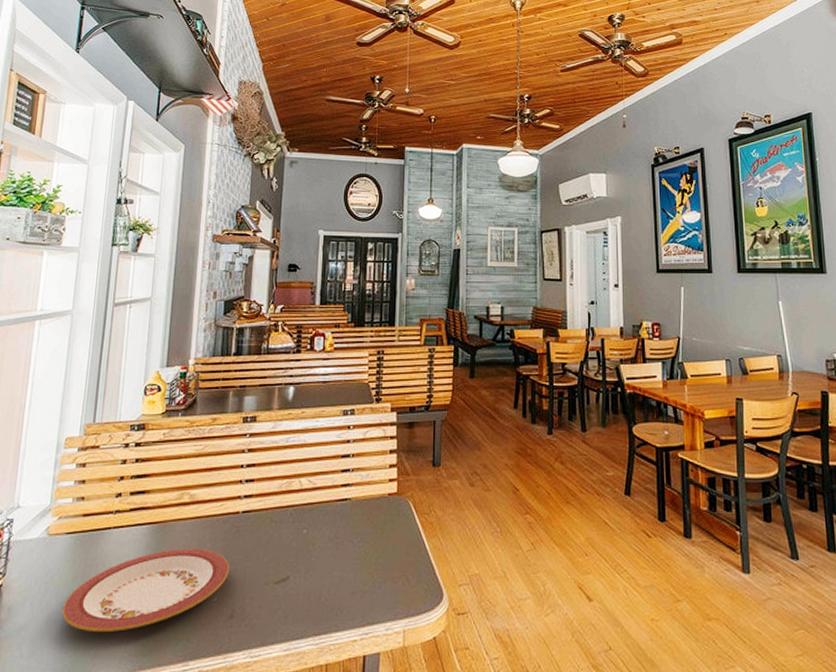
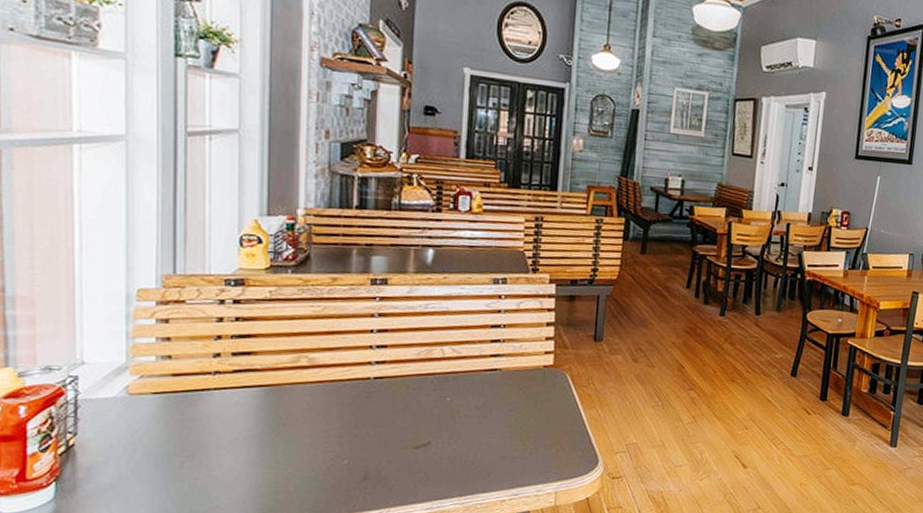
plate: present [62,549,229,633] -> none [158,412,360,493]

